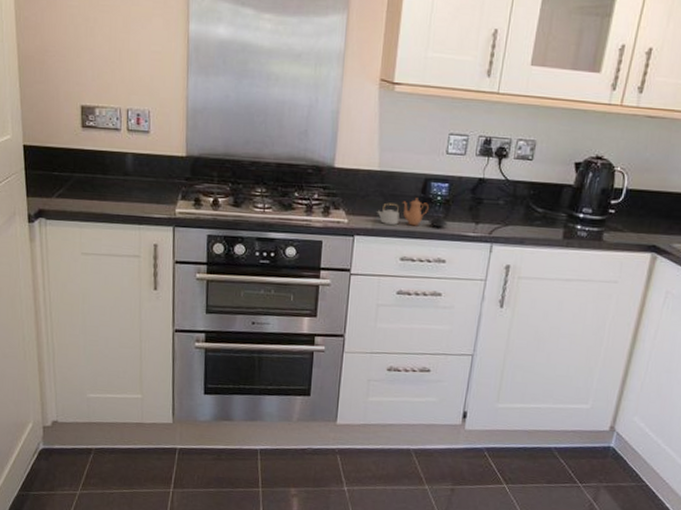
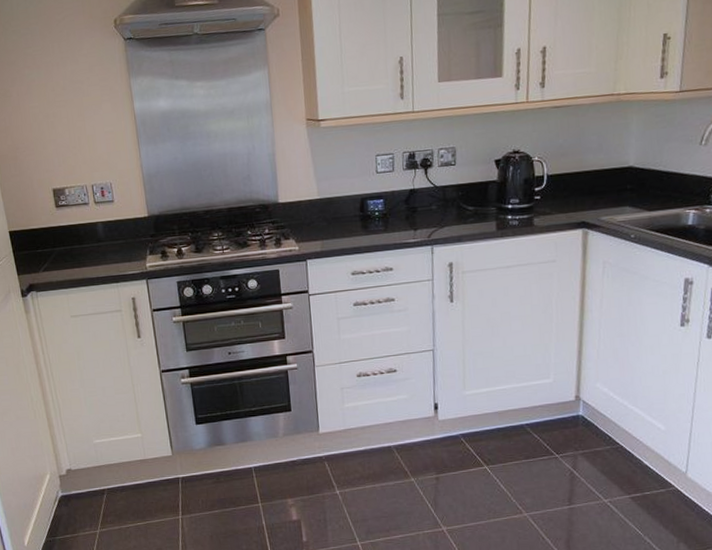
teapot: present [377,198,448,227] -> none [323,217,389,245]

